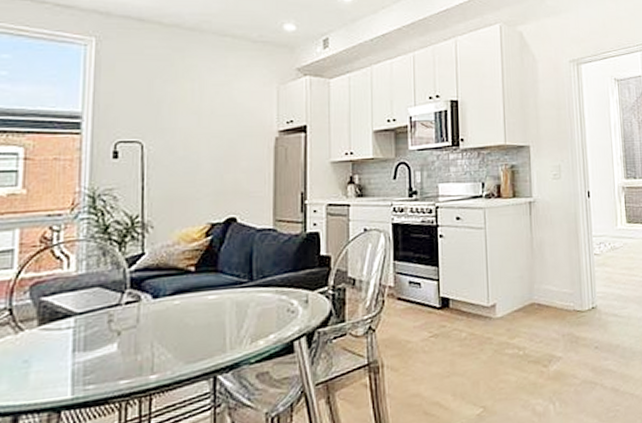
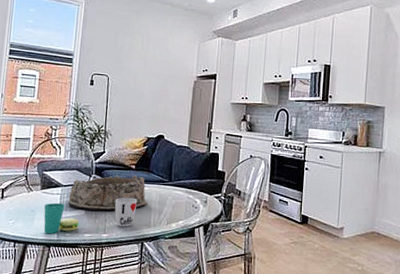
cup: none [44,341,109,393] -> present [43,203,80,234]
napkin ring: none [87,279,219,346] -> present [68,174,148,211]
cup: none [166,313,203,360] -> present [114,197,138,227]

